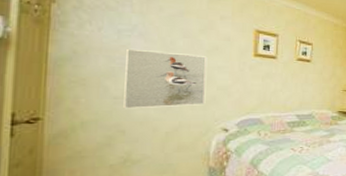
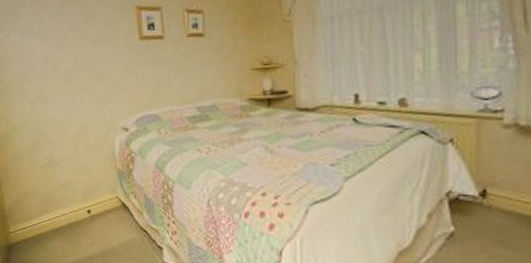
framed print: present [123,48,207,109] -> none [30,48,103,112]

